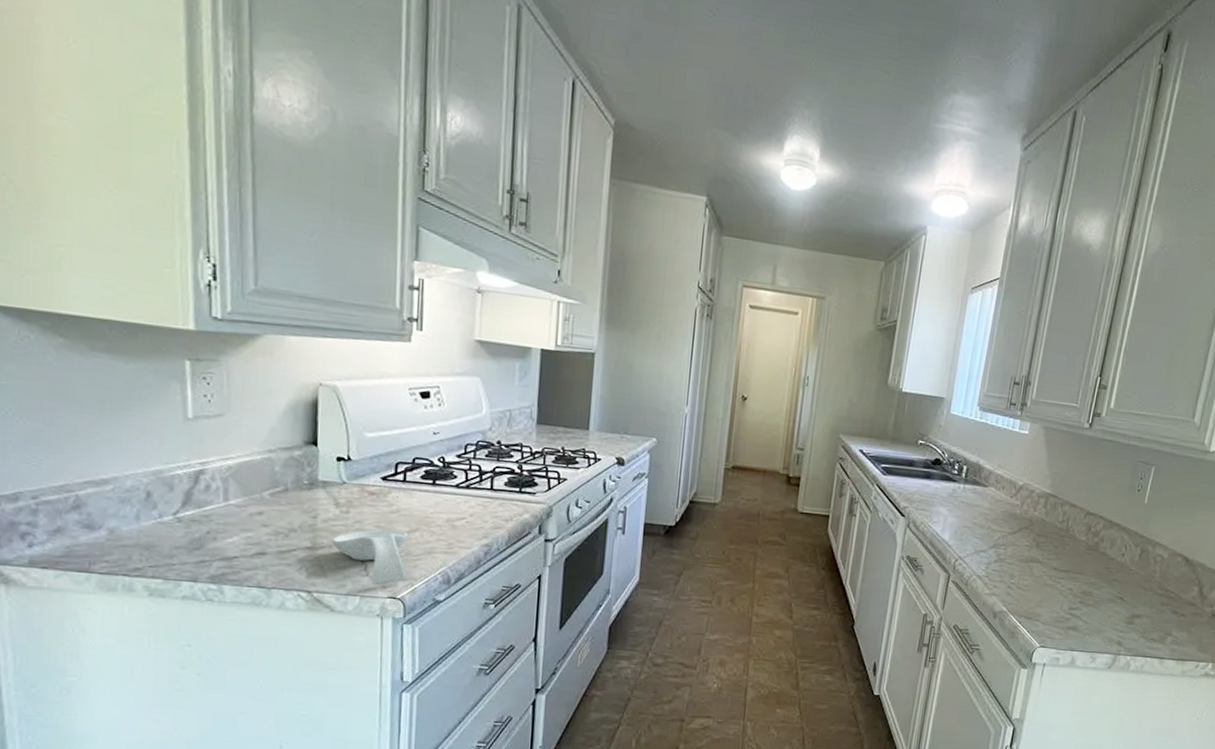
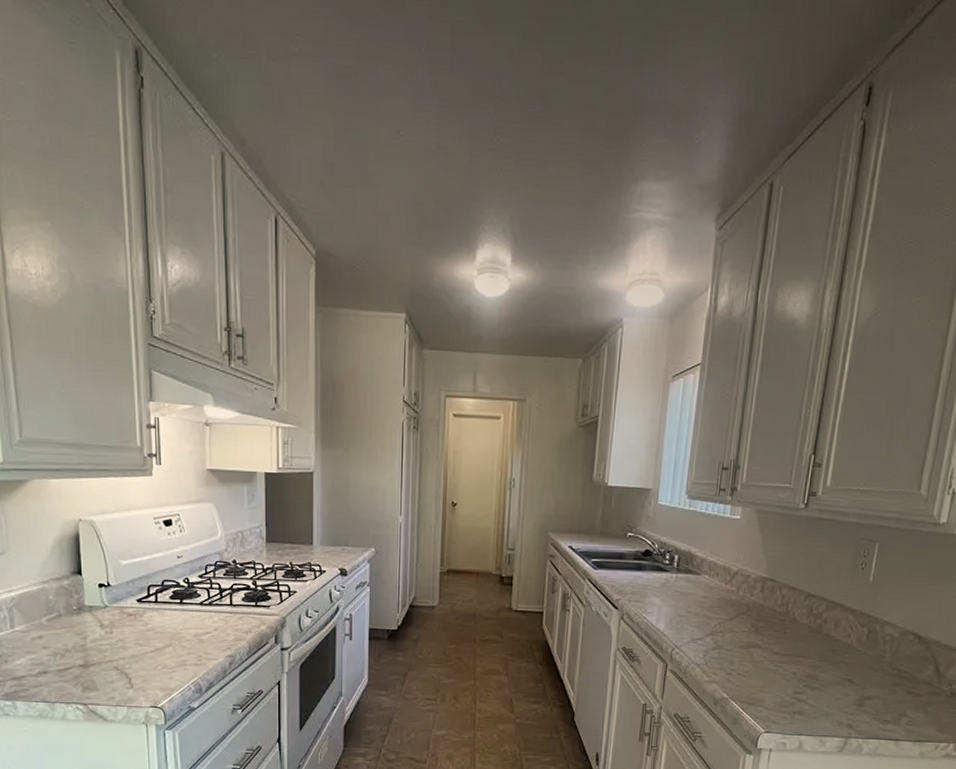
spoon rest: present [332,528,409,585] -> none [100,645,164,696]

